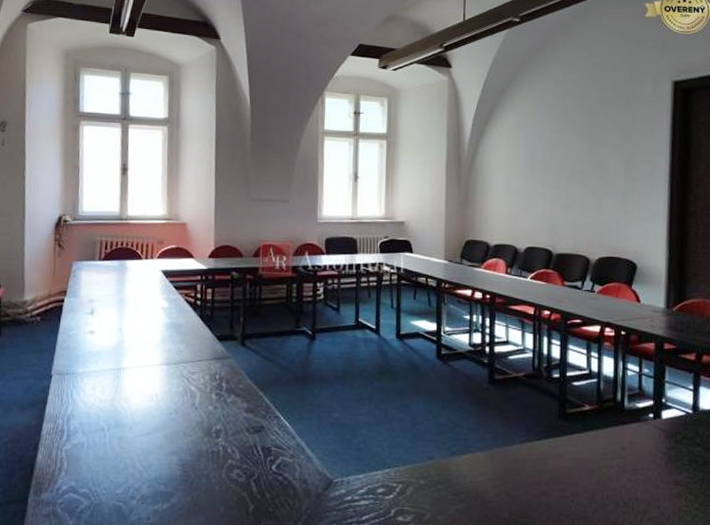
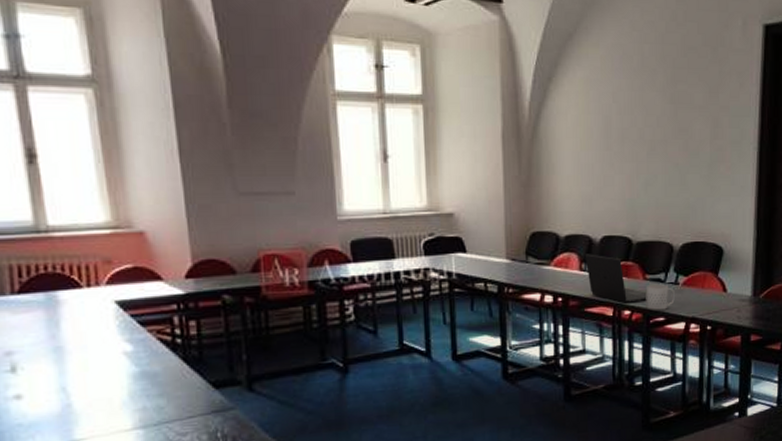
laptop: none [510,260,565,305] -> present [584,254,647,303]
mug: none [564,290,591,313] -> present [645,284,675,310]

